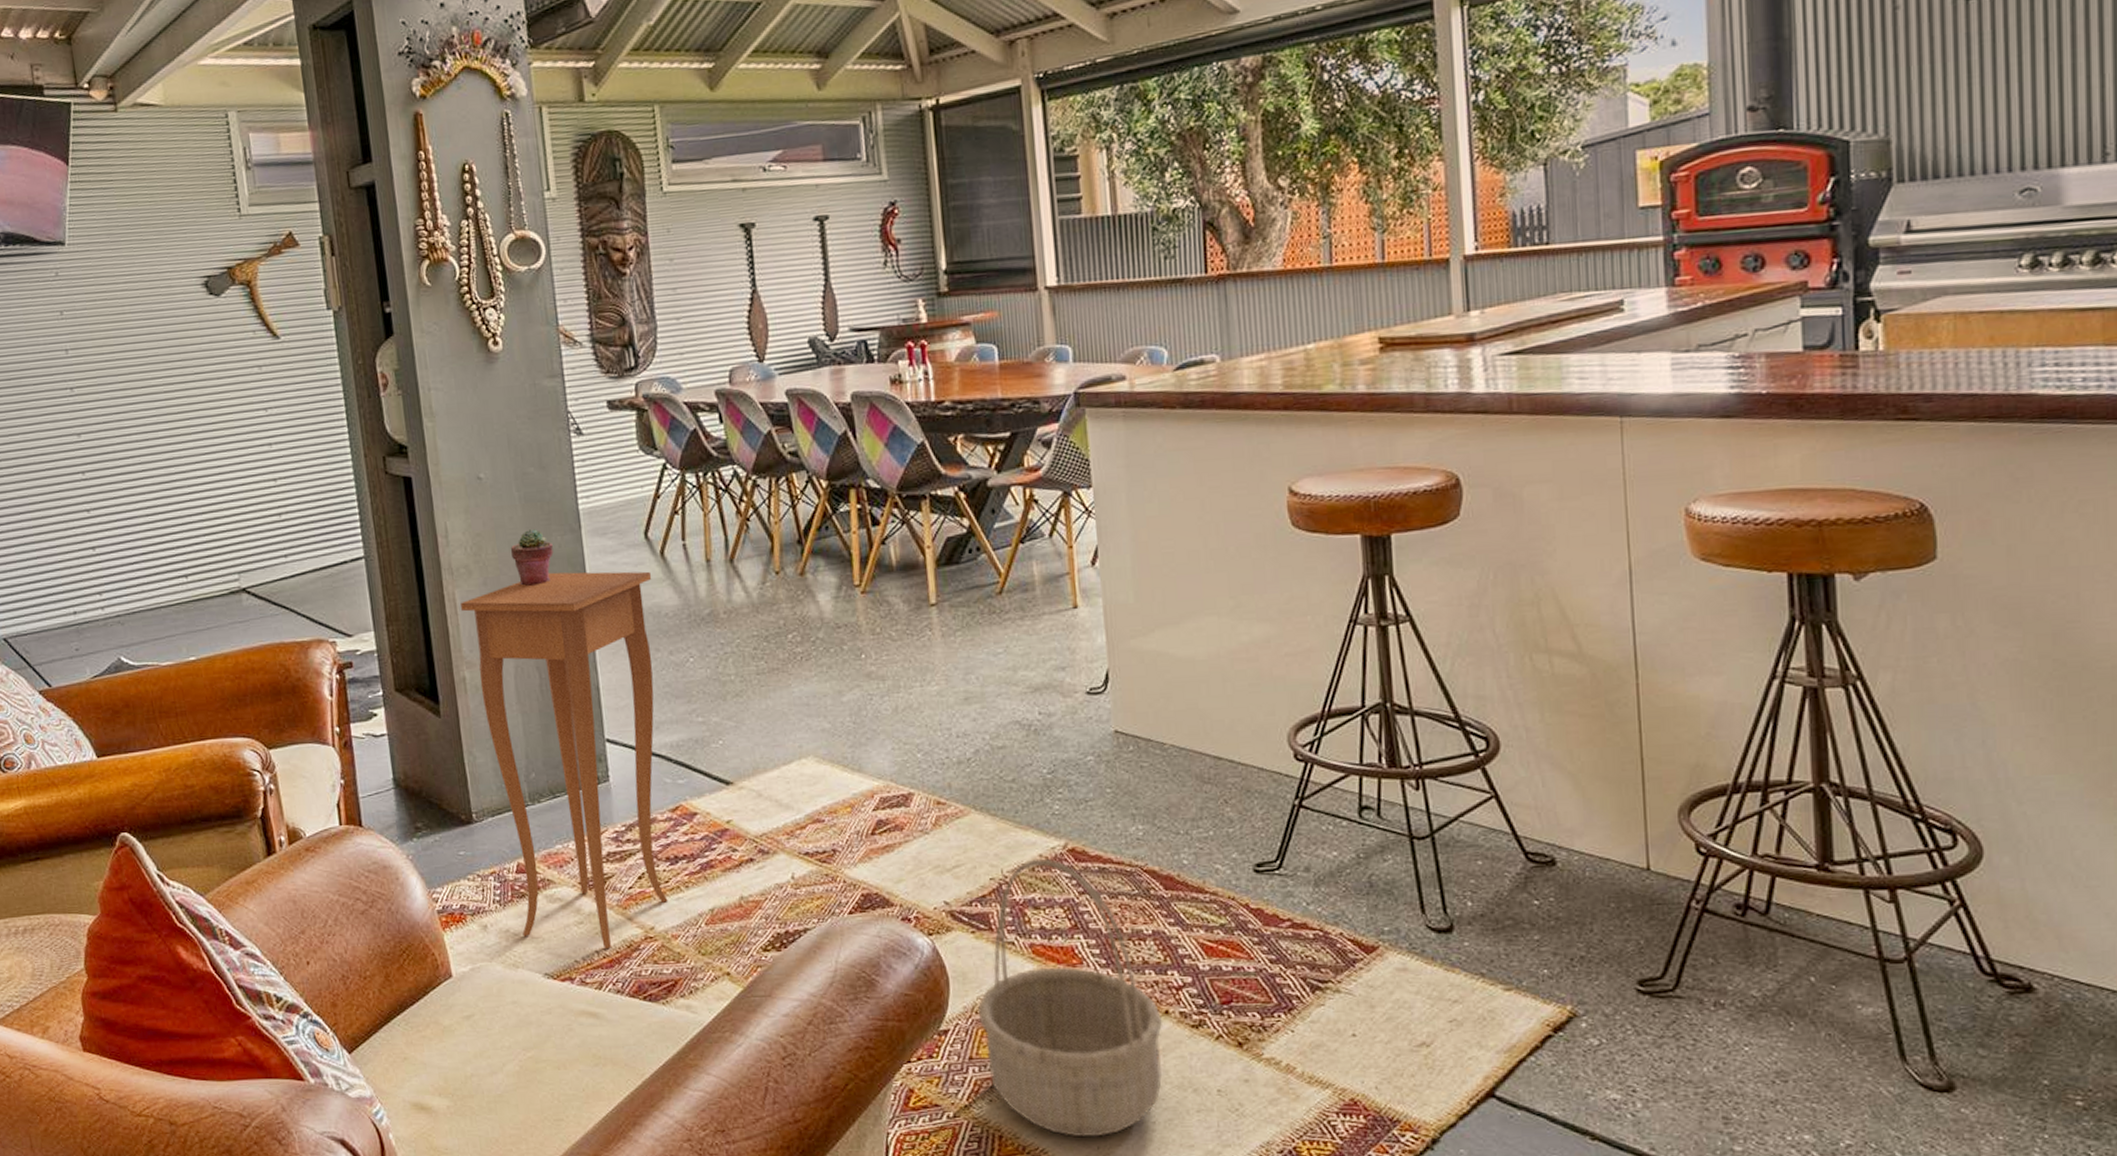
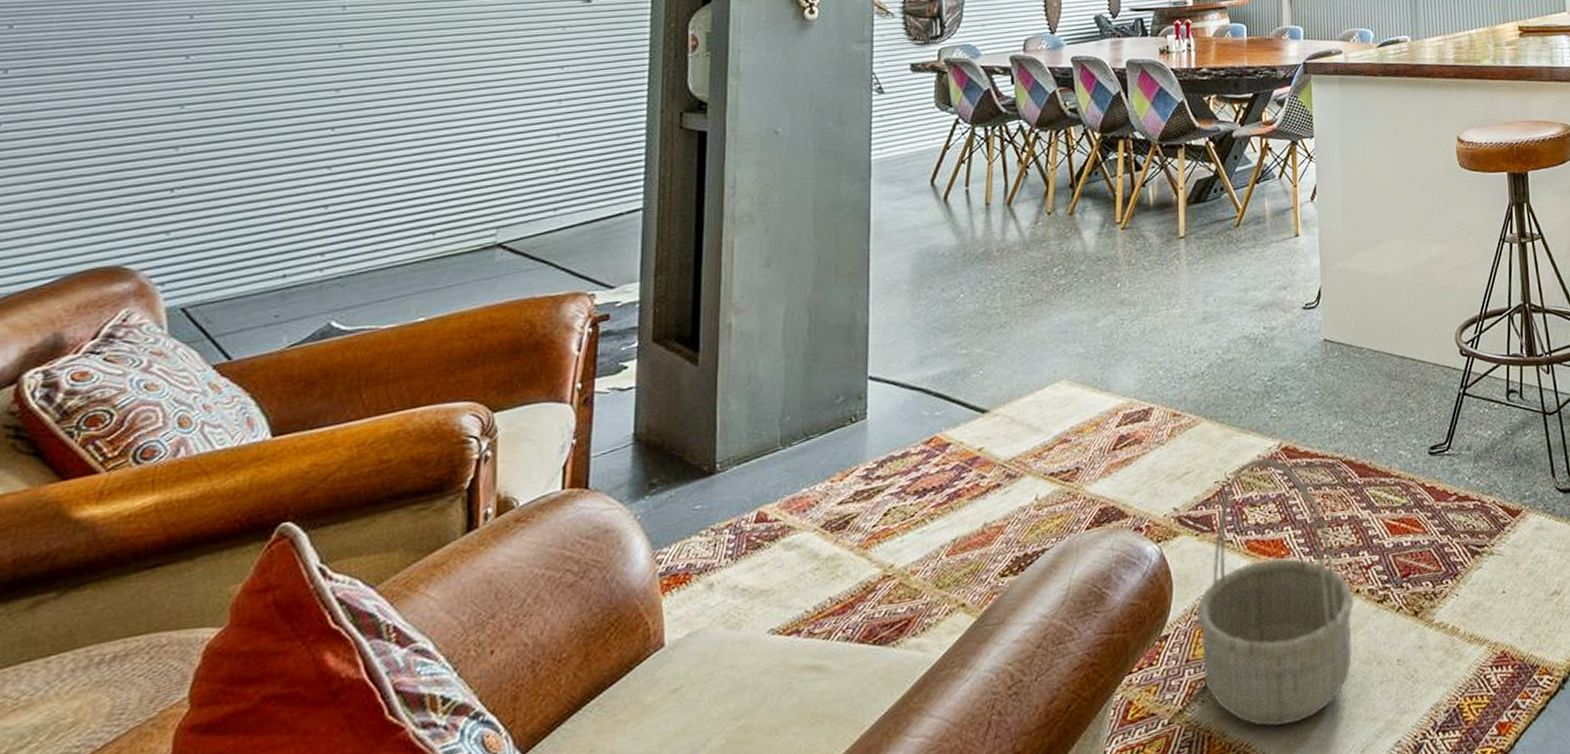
side table: present [461,571,668,949] -> none [738,215,933,594]
potted succulent: present [511,529,554,586] -> none [799,179,841,232]

